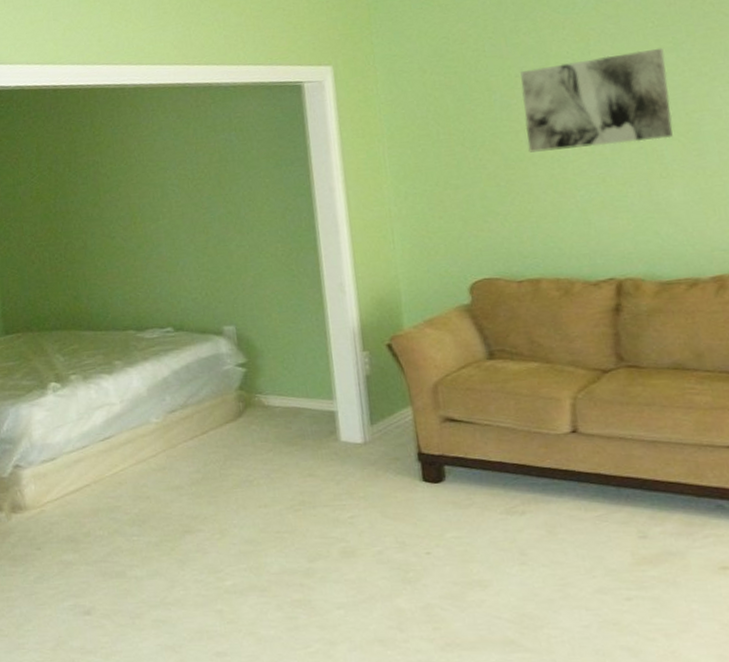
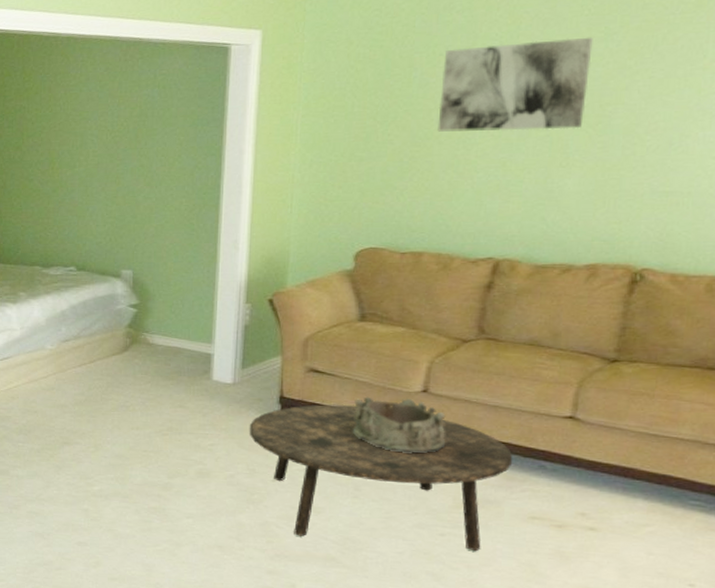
coffee table: none [389,456,687,619] -> present [249,405,513,552]
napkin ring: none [500,441,610,506] -> present [352,396,446,454]

